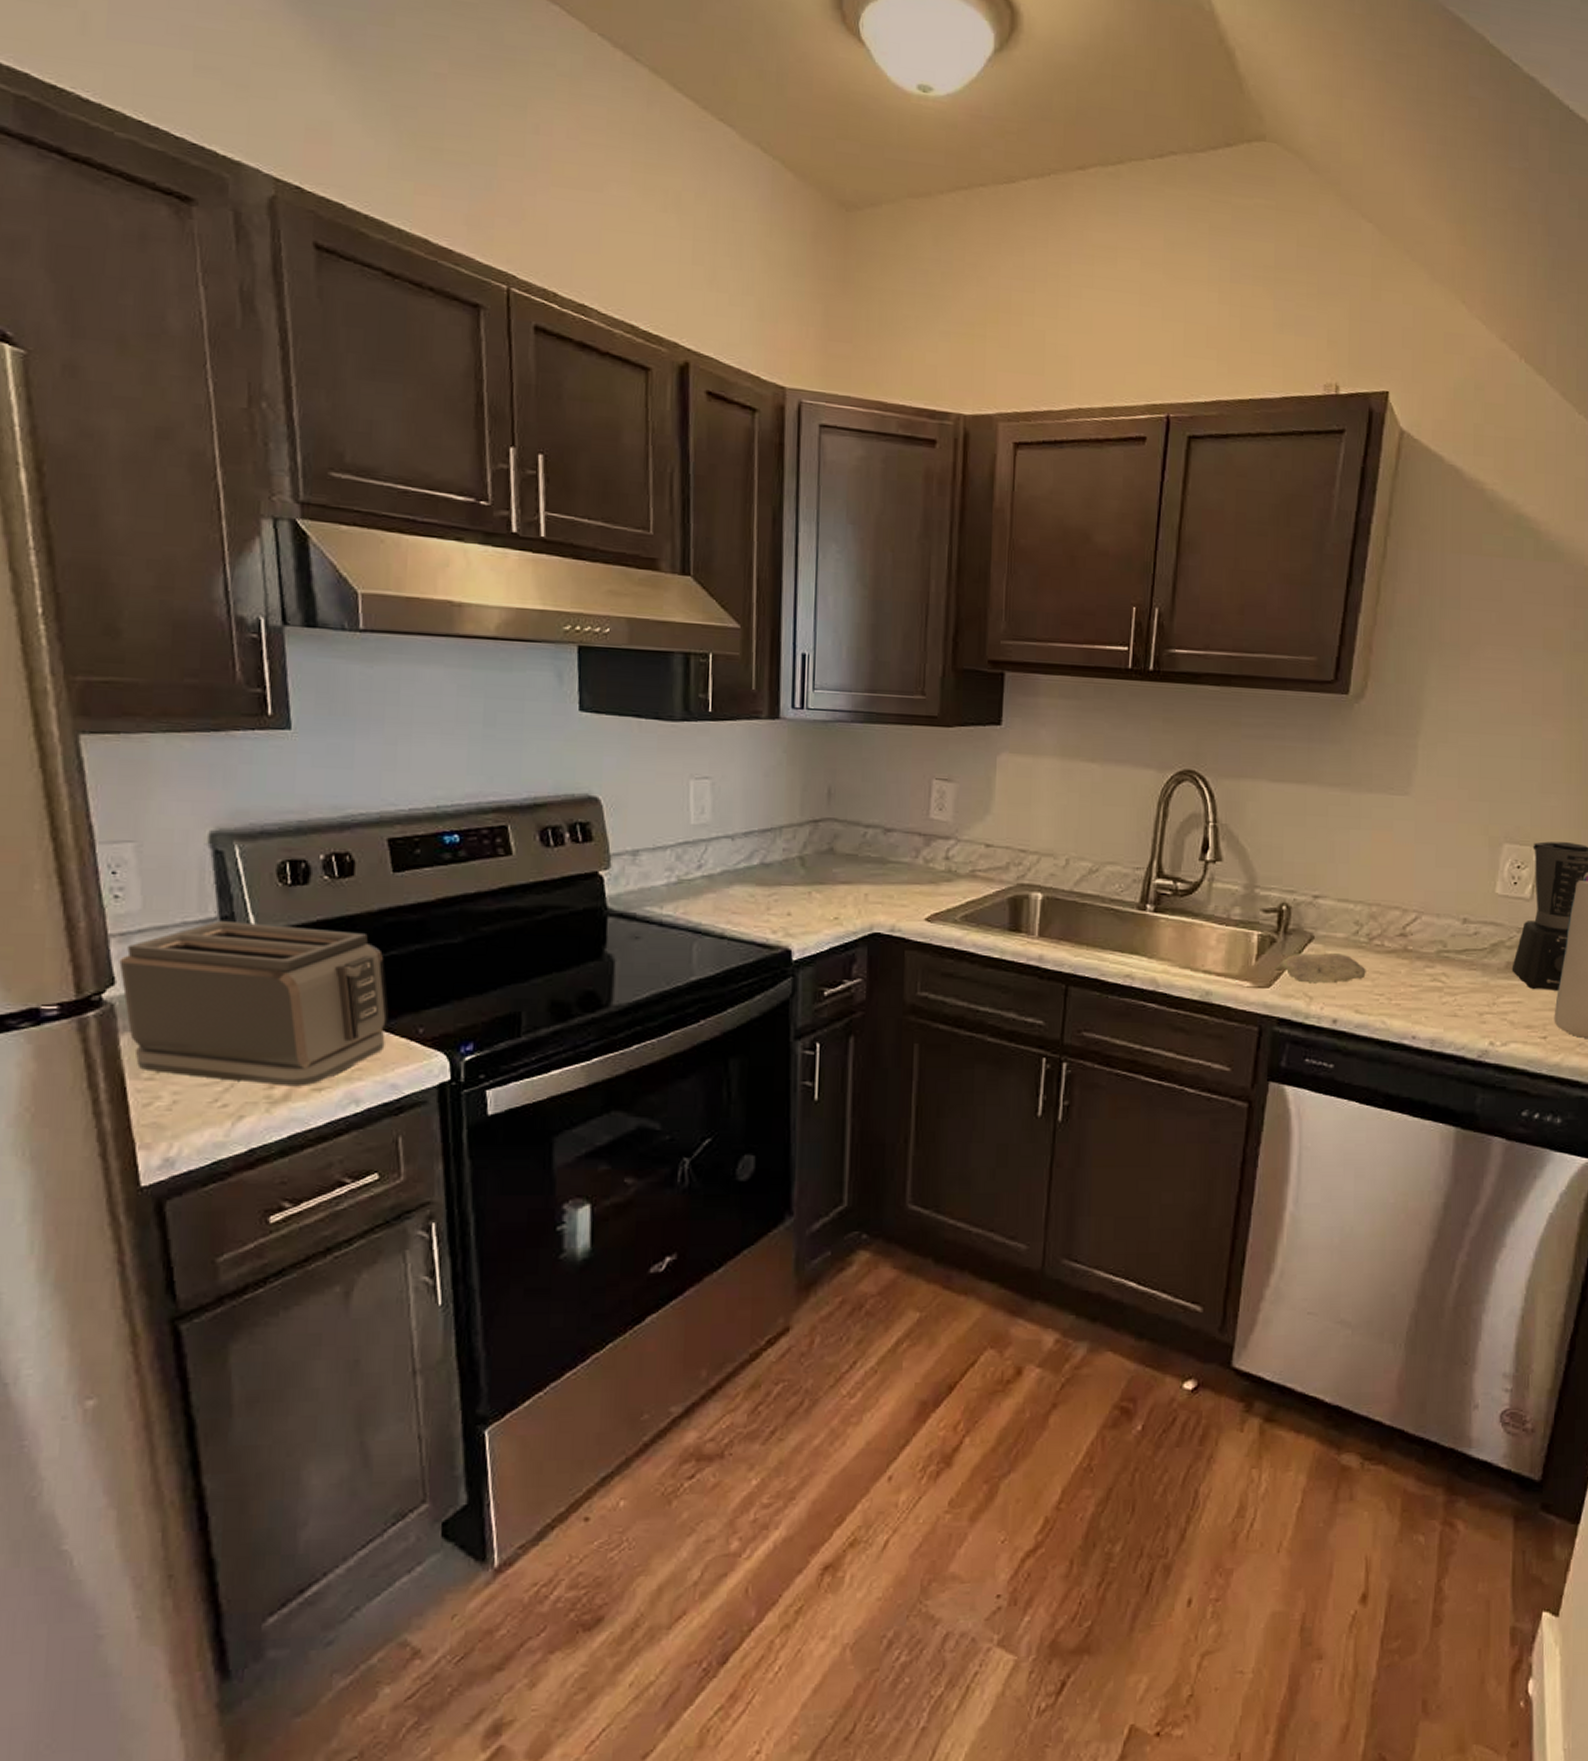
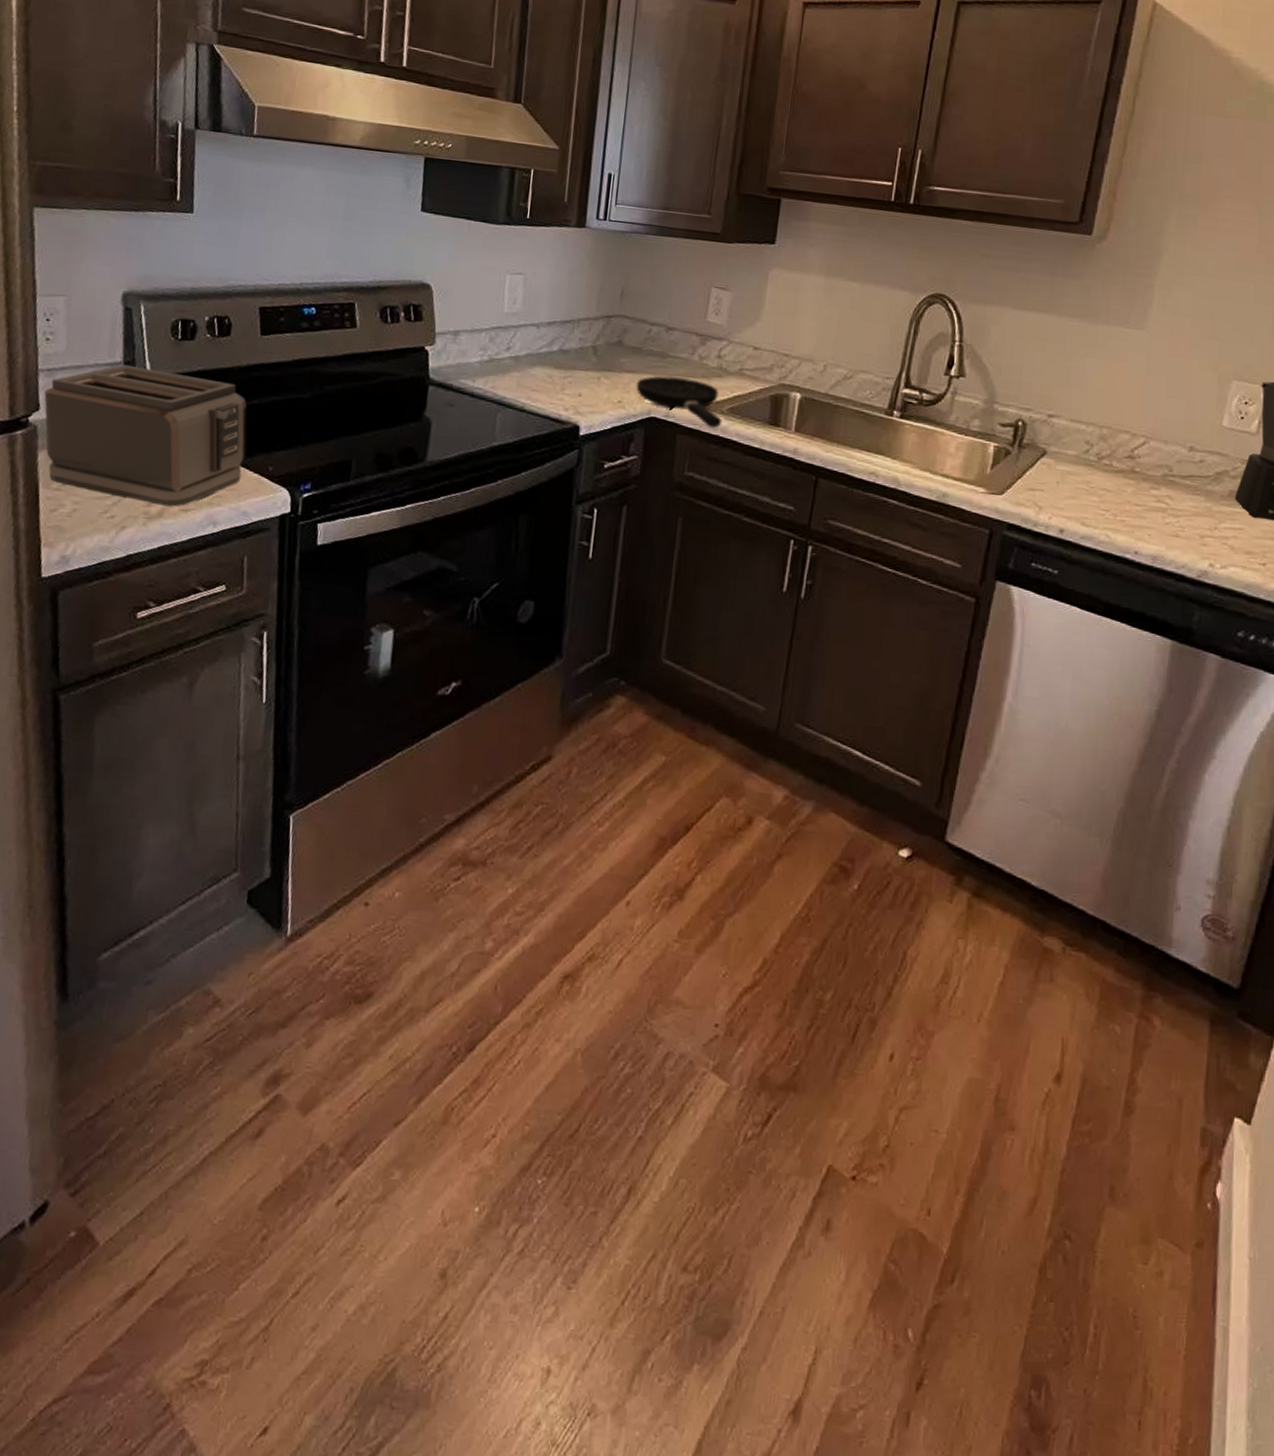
frying pan: none [853,884,956,941] -> present [636,375,723,429]
sponge: present [1274,953,1366,984] -> none [1007,466,1094,497]

